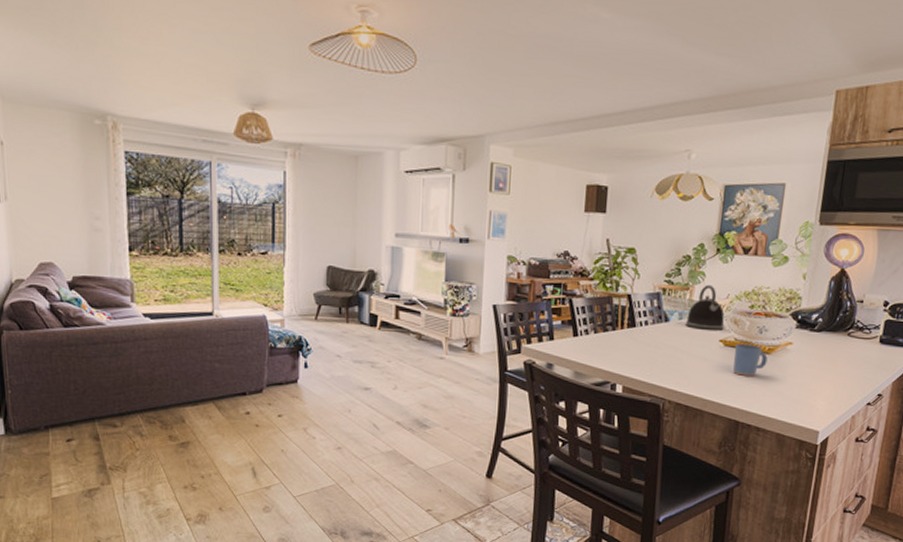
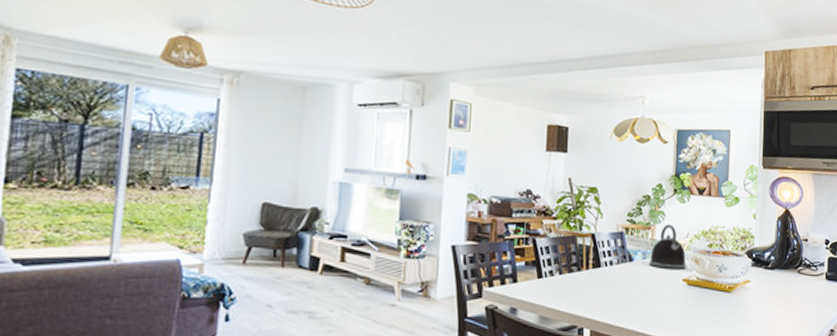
mug: present [733,344,768,376] -> none [697,283,729,315]

